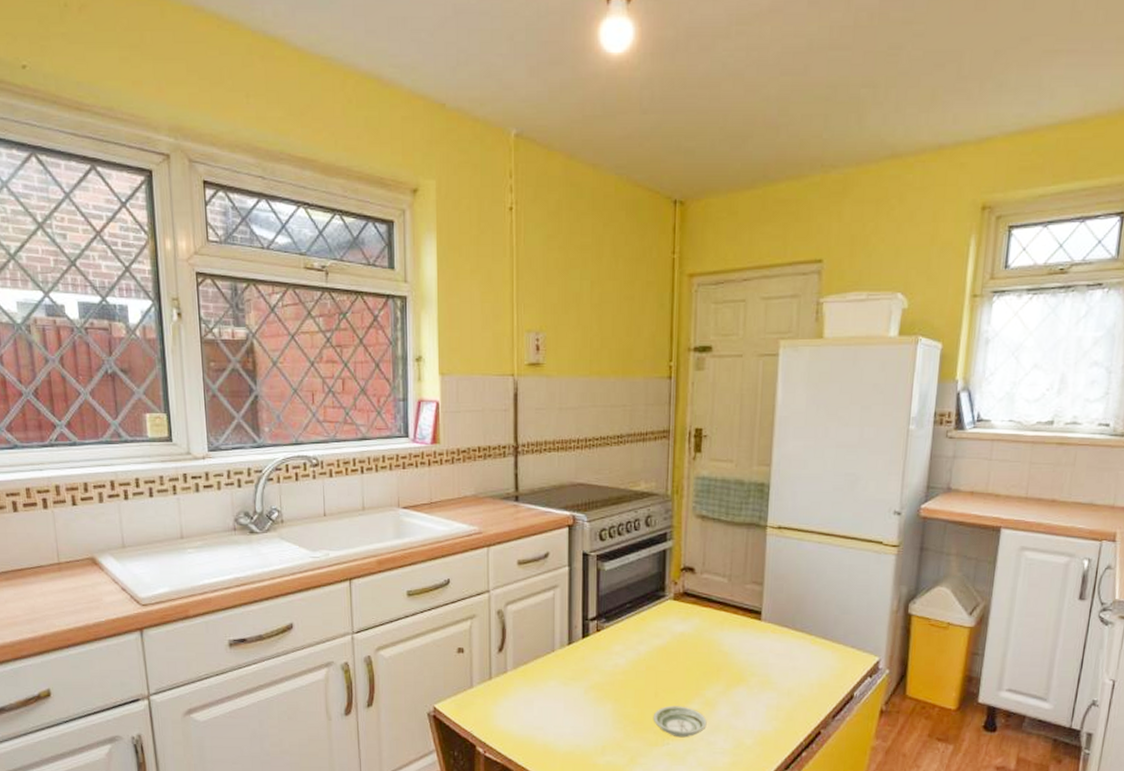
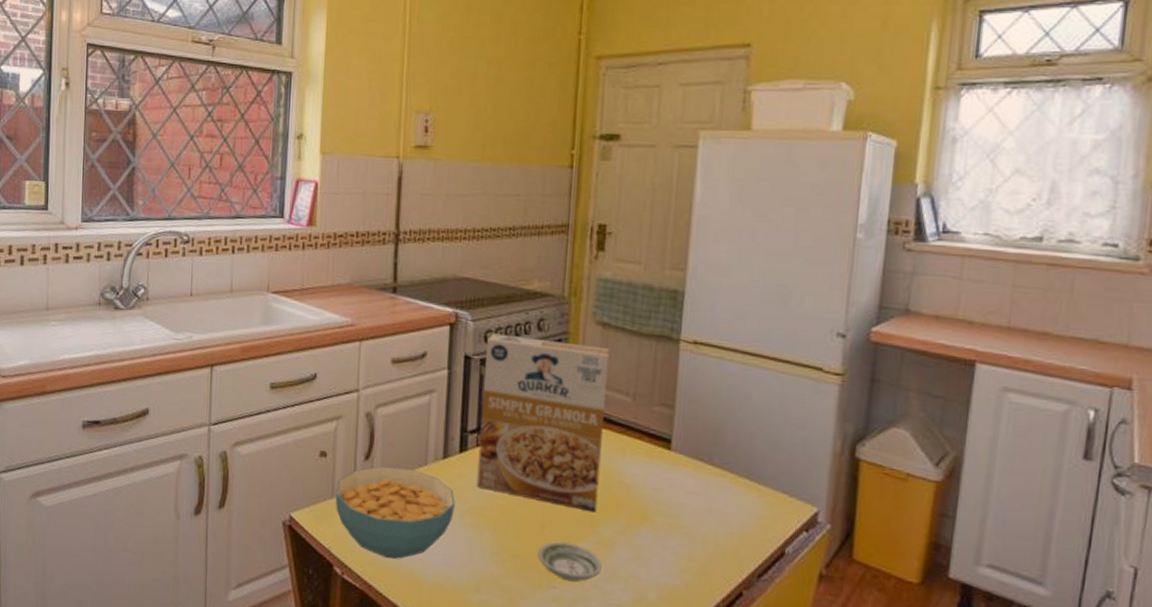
cereal bowl: none [474,656,580,735] -> present [335,466,455,559]
cereal box: none [598,531,709,679] -> present [476,333,610,513]

